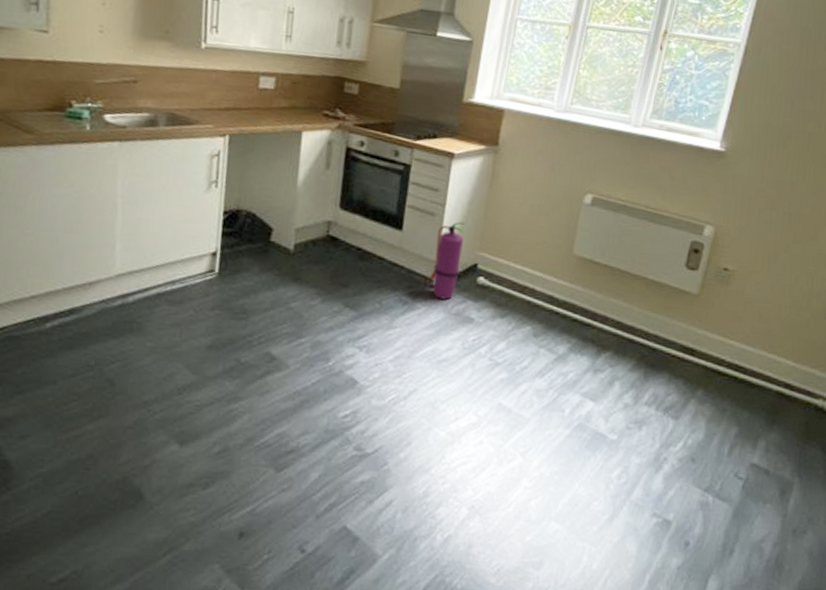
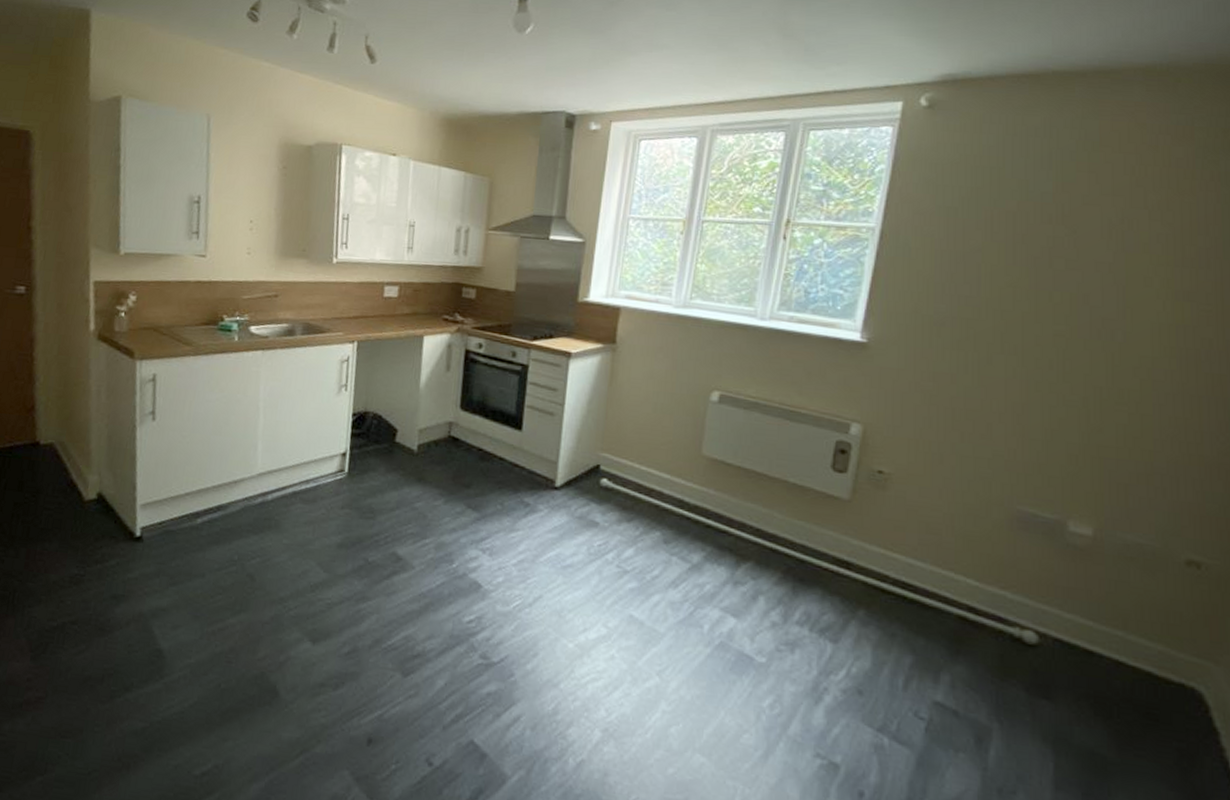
fire extinguisher: present [430,222,465,300] -> none [551,421,585,502]

